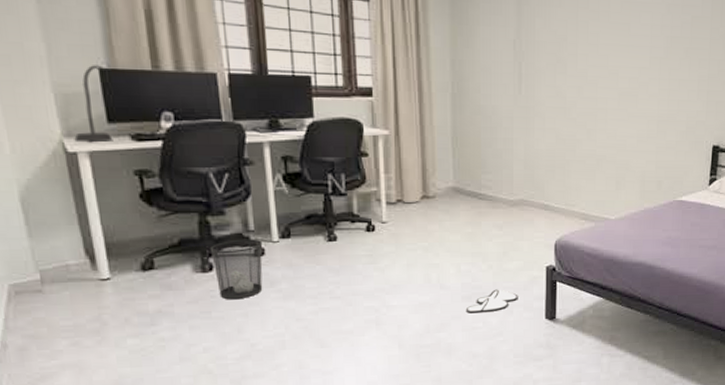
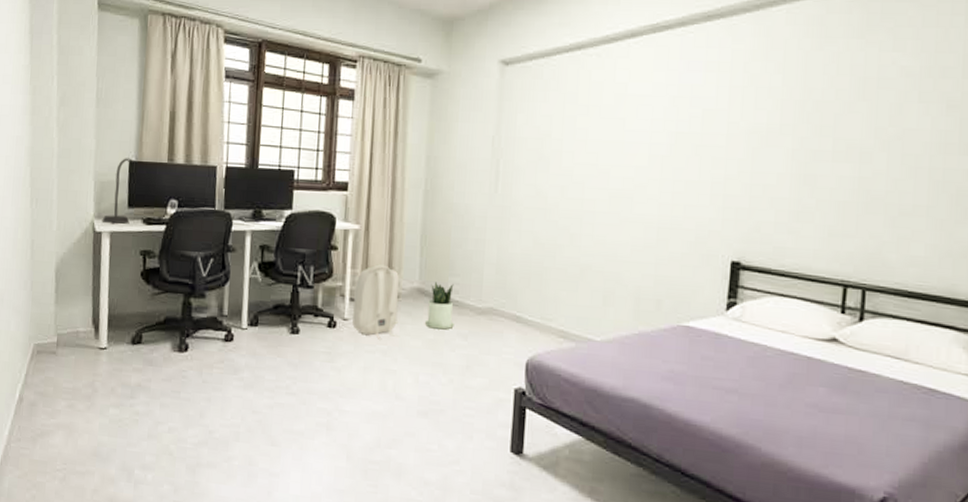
waste bin: present [209,239,263,300] -> none [188,322,233,383]
backpack: none [390,167,439,239] -> present [352,264,399,341]
planter: none [463,180,490,223] -> present [425,281,454,330]
slippers: present [467,289,518,313] -> none [421,407,480,434]

